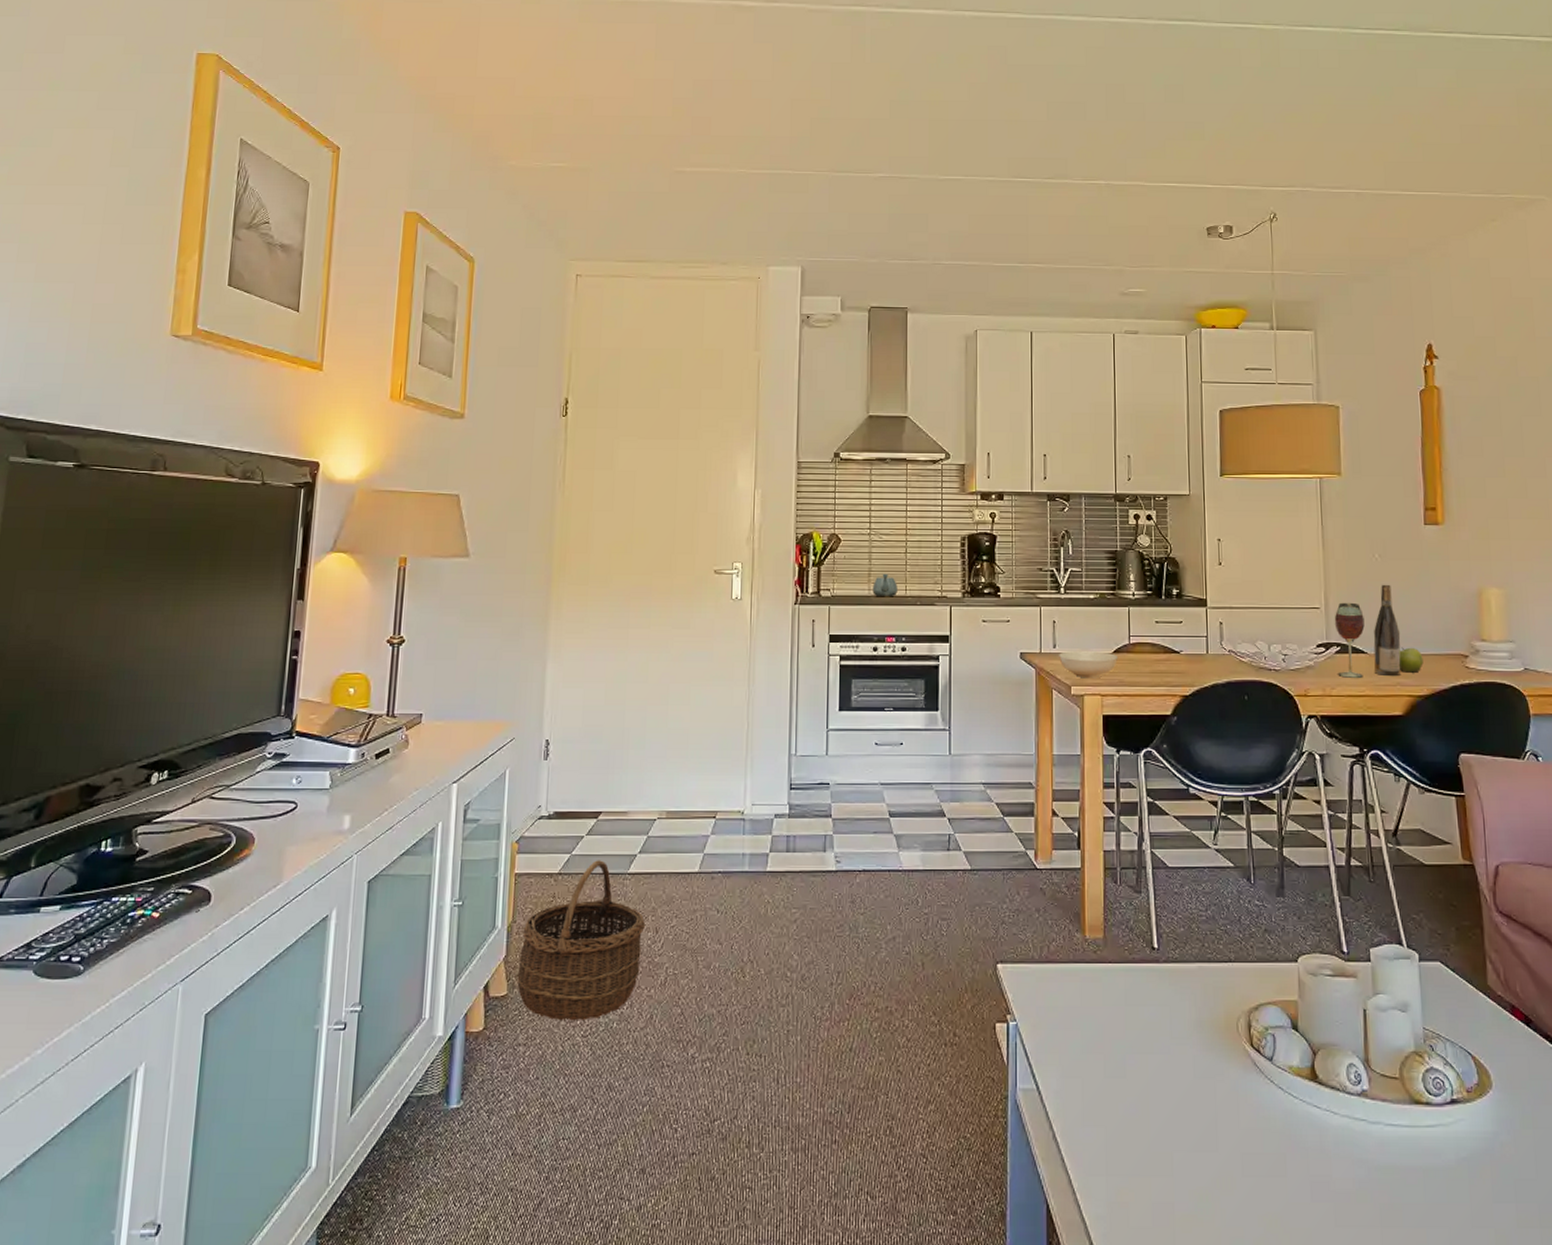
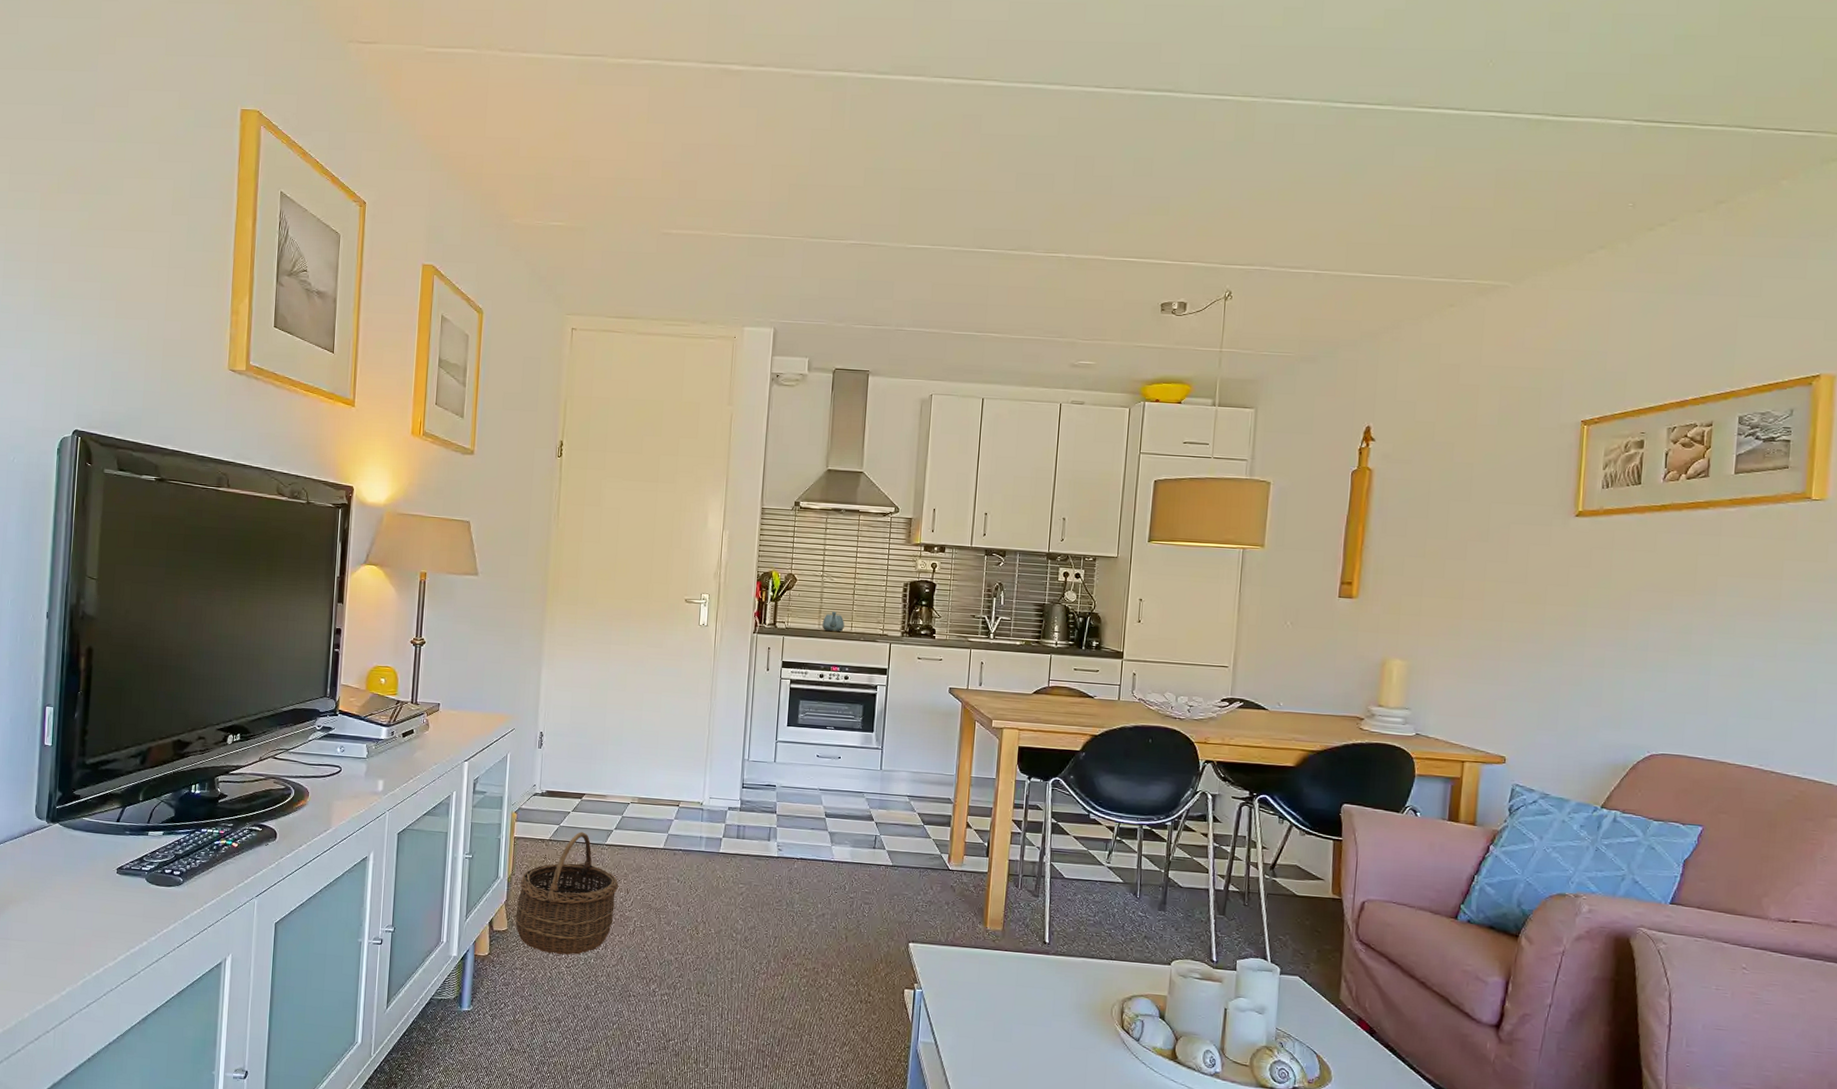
bowl: present [1059,651,1119,679] -> none [984,689,1038,715]
wineglass: present [1334,602,1365,678] -> none [1238,663,1269,731]
wine bottle: present [1373,584,1402,675] -> none [1272,649,1302,732]
fruit: present [1399,647,1423,673] -> none [1297,707,1320,731]

